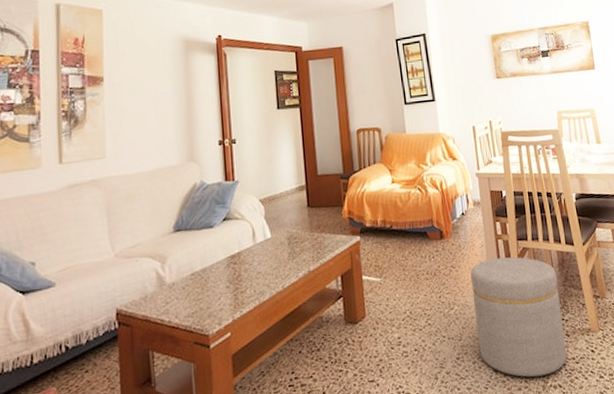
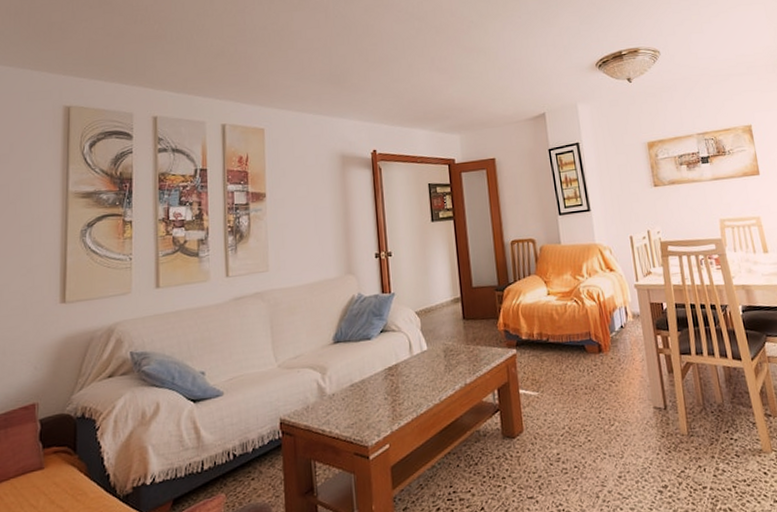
ottoman: present [470,257,567,377] -> none [631,372,737,499]

